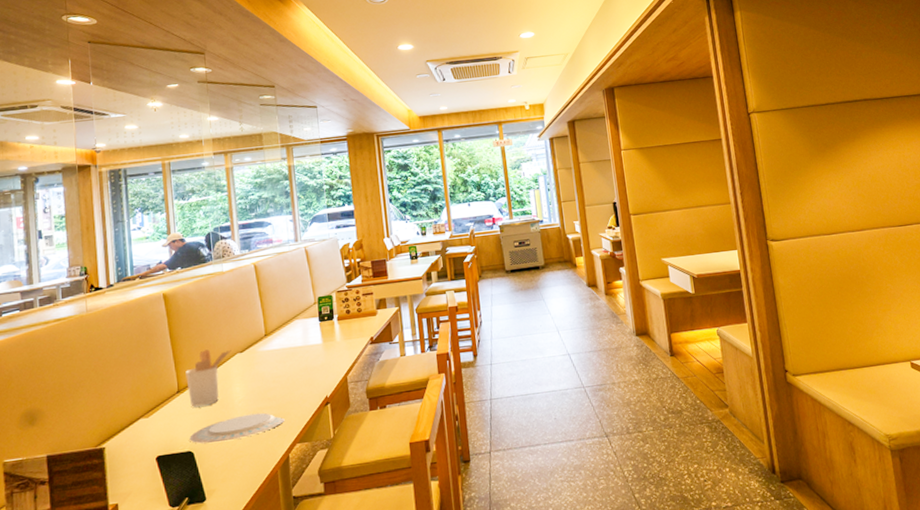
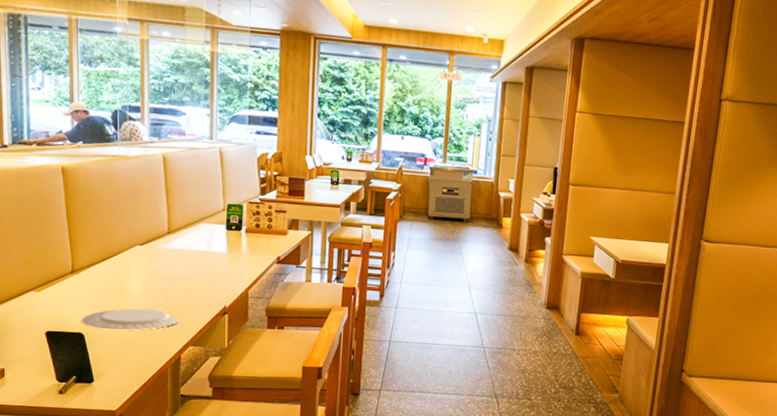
utensil holder: present [185,349,231,407] -> none [81,235,131,292]

